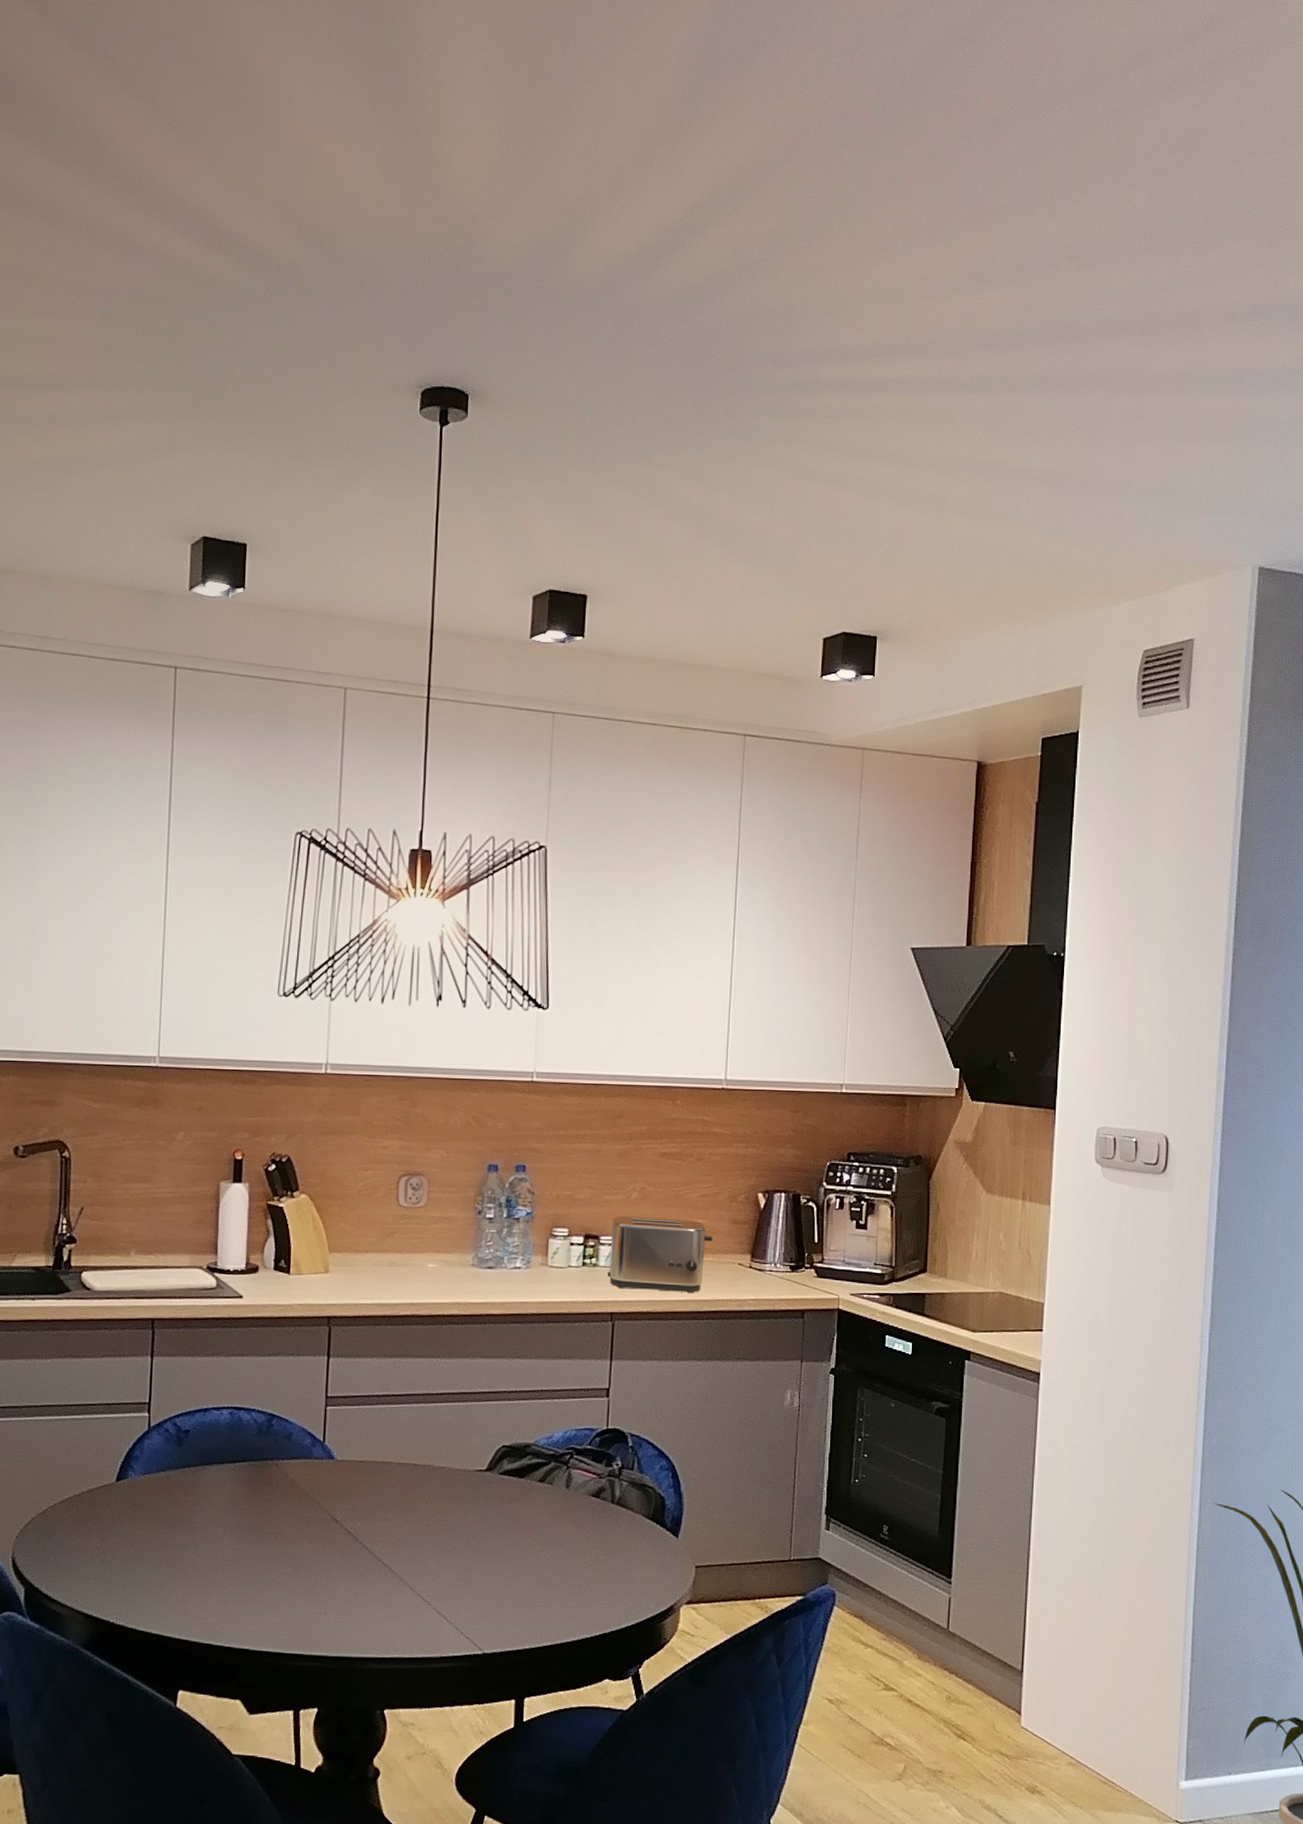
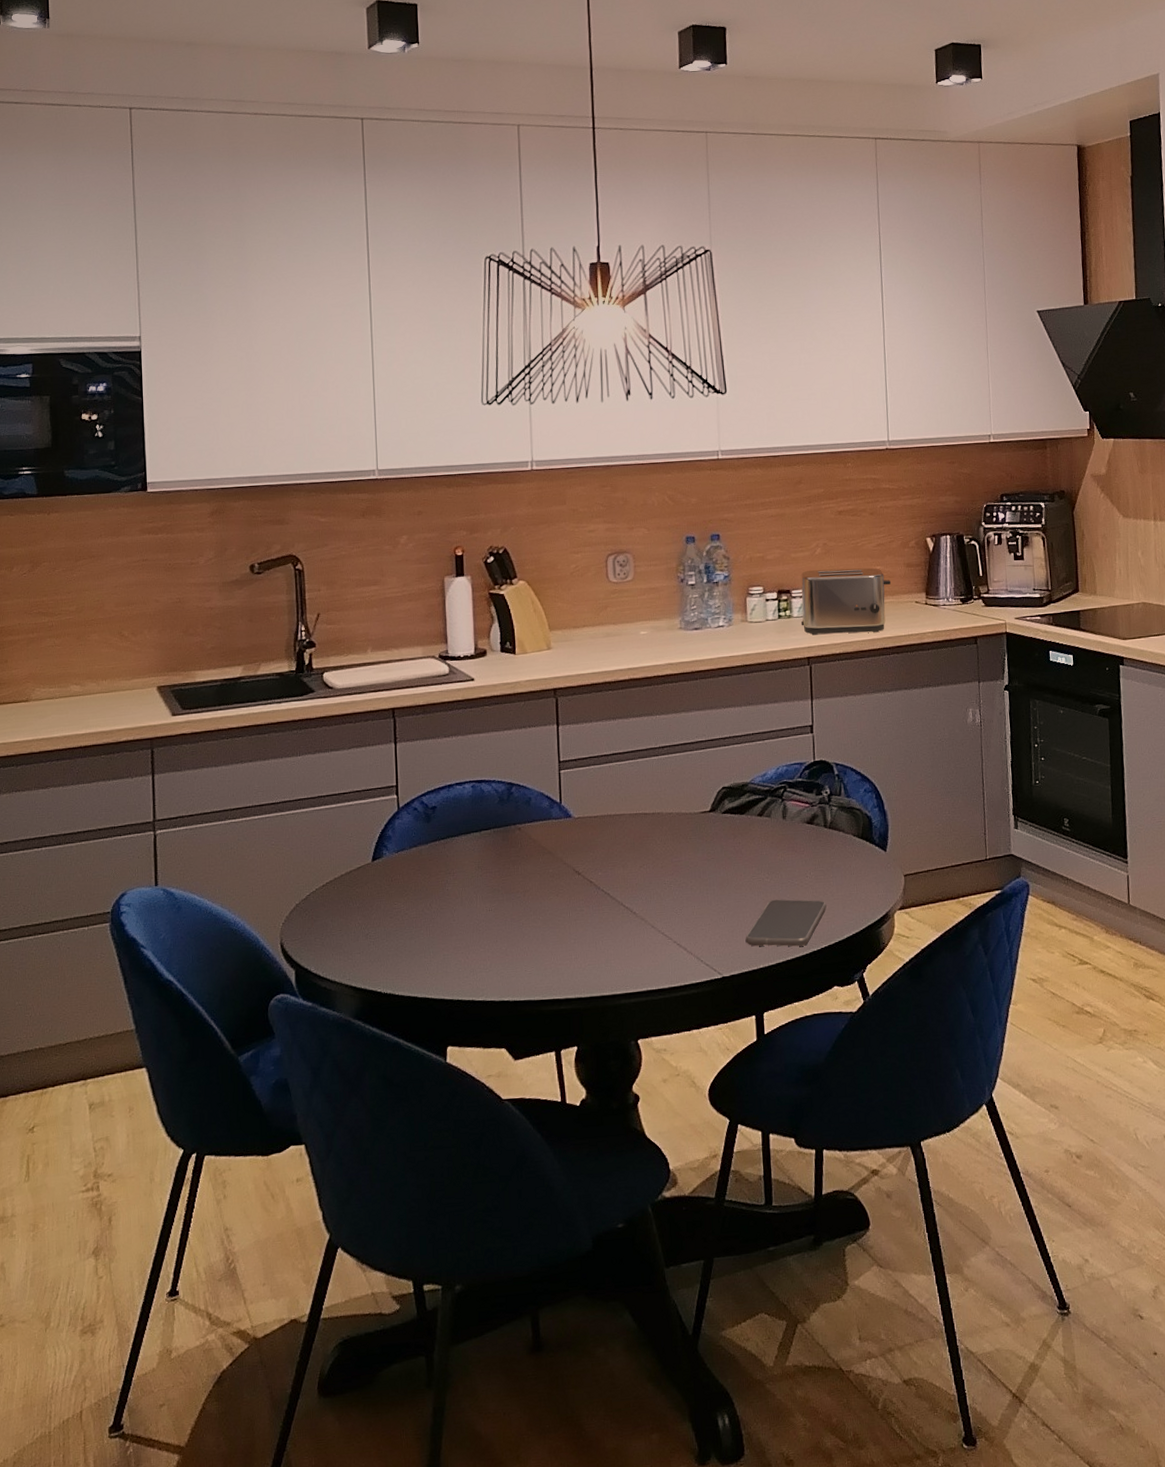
mobile phone: none [512,1575,605,1631] -> present [745,899,827,947]

